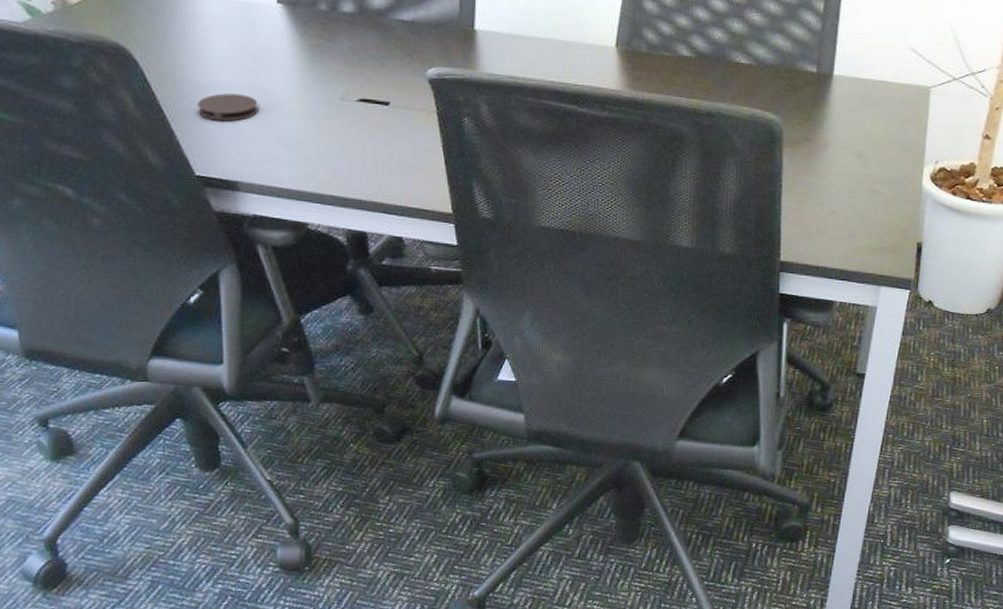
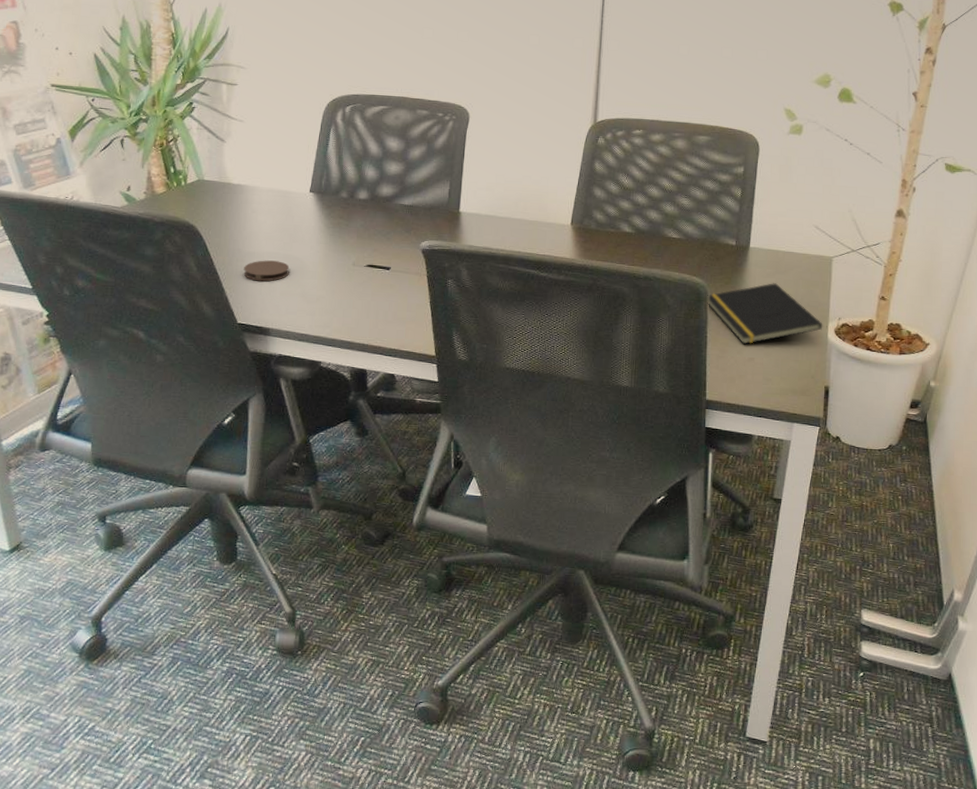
notepad: none [782,119,917,194] -> present [707,283,823,344]

